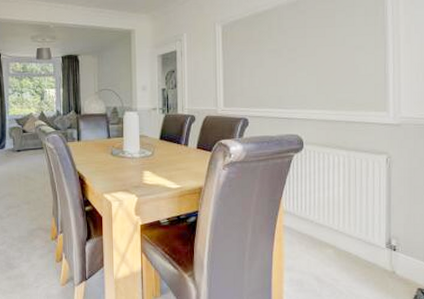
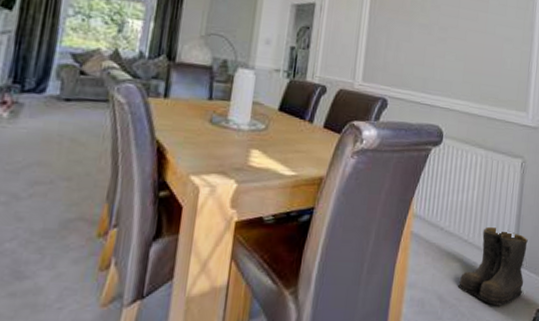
boots: none [334,218,402,285] -> present [458,227,528,306]

